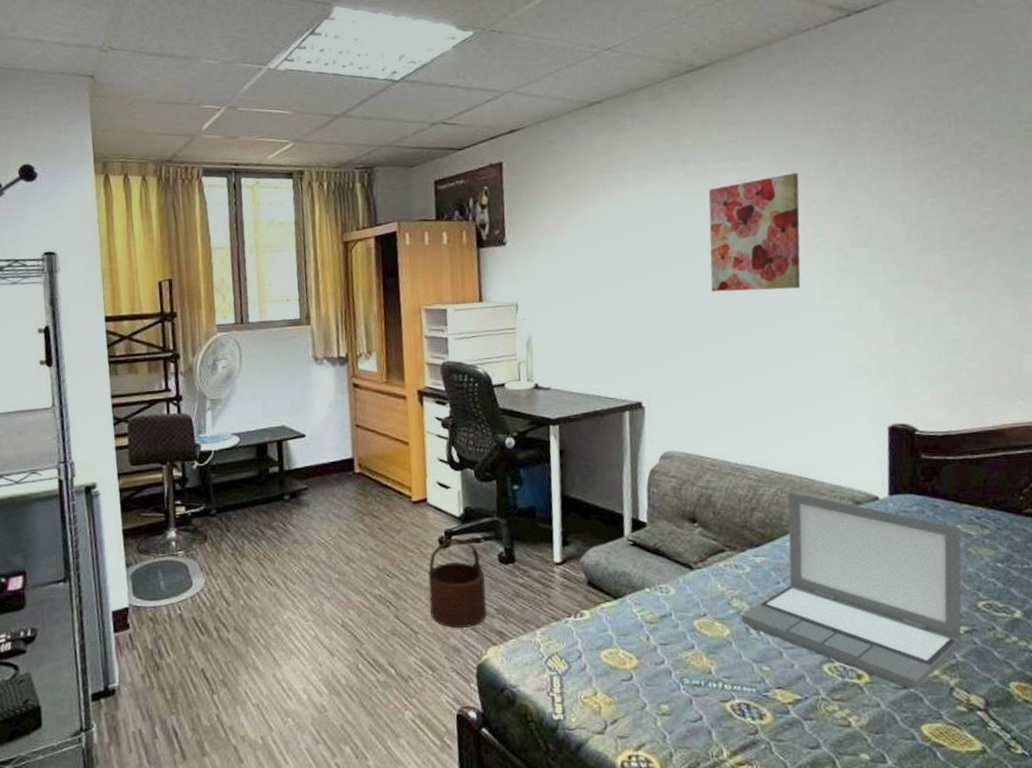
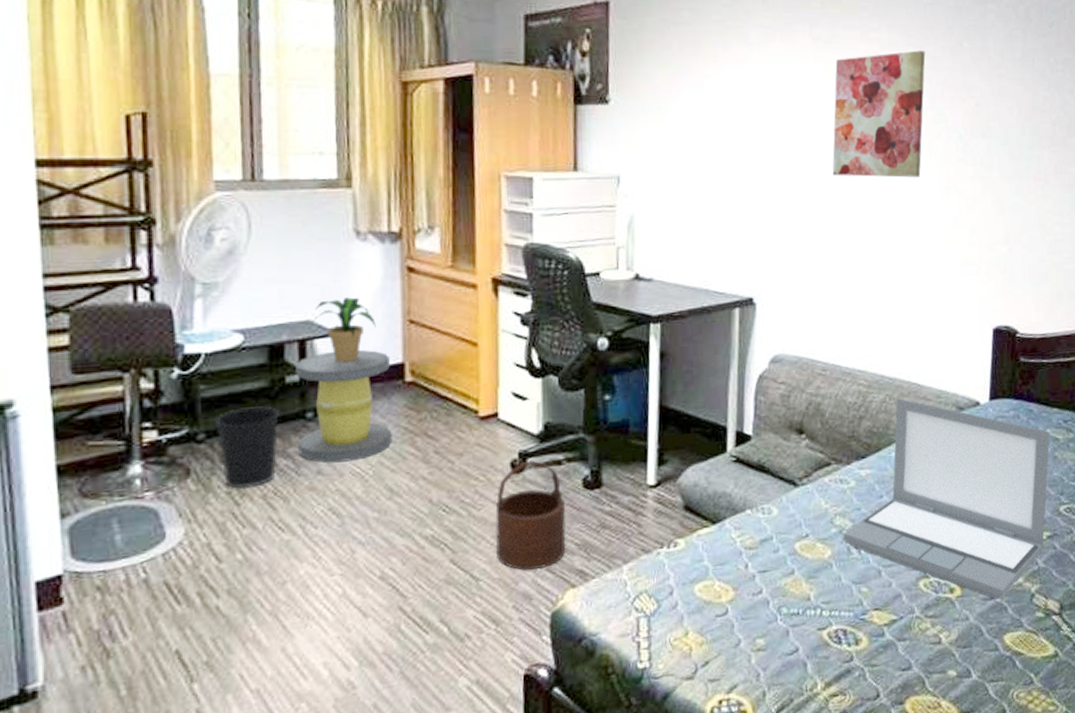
wastebasket: none [221,490,266,552] -> present [213,406,279,489]
stool: none [275,447,347,535] -> present [295,349,393,463]
potted plant: none [285,408,332,458] -> present [310,297,376,363]

